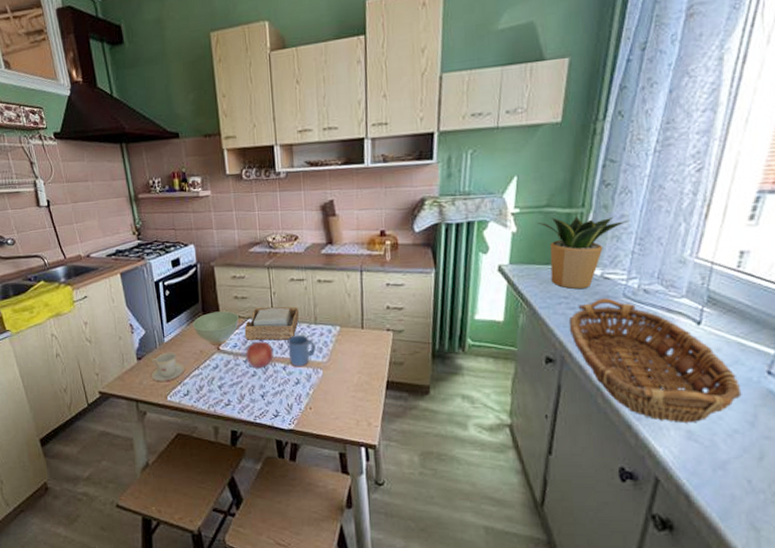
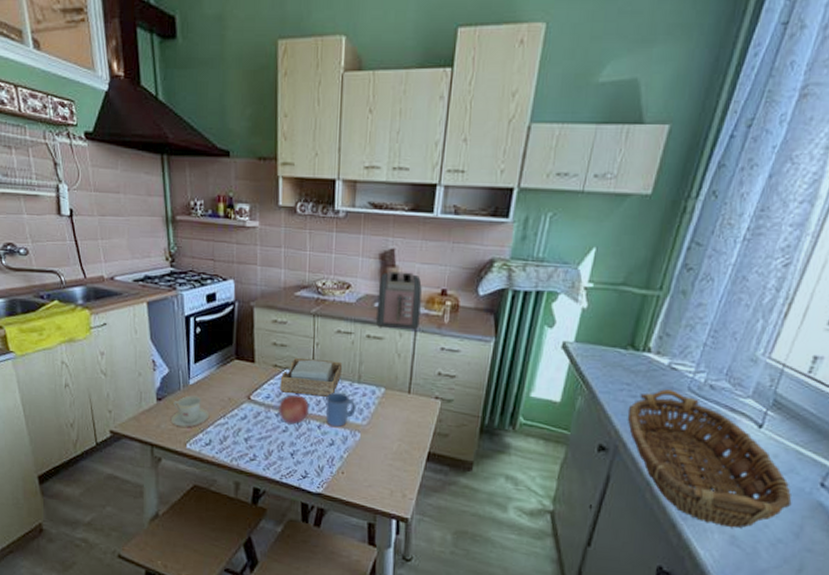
bowl: present [192,311,240,345] -> none [222,357,276,394]
toaster: none [323,219,364,272] -> present [376,271,422,330]
potted plant: present [536,215,630,290] -> none [609,297,706,378]

